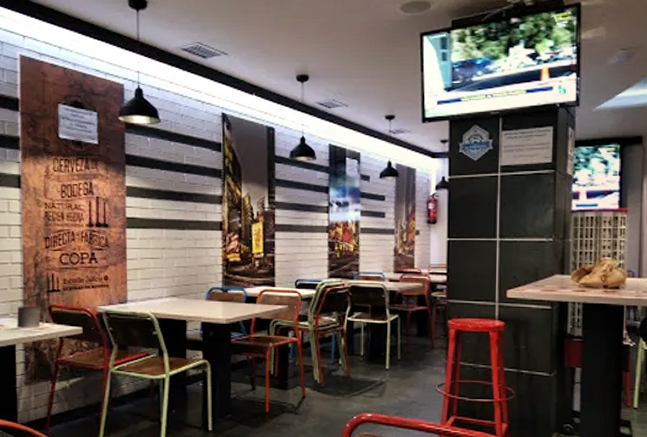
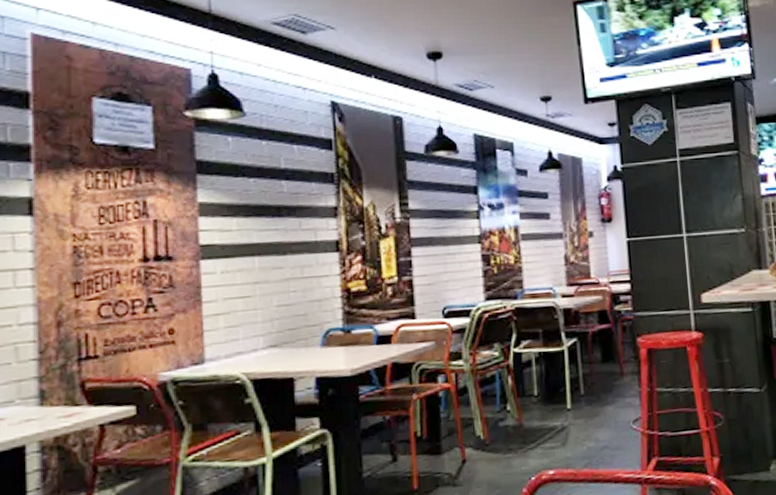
mug: present [17,306,46,329] -> none [27,383,76,421]

